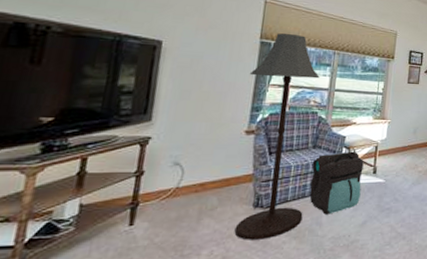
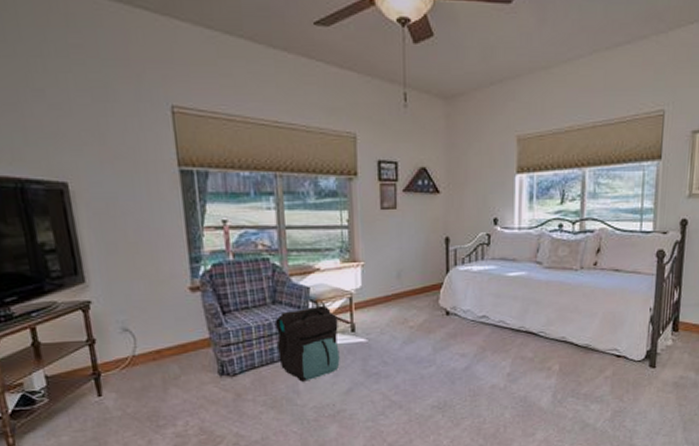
floor lamp: present [234,33,320,240] -> none [176,155,277,411]

